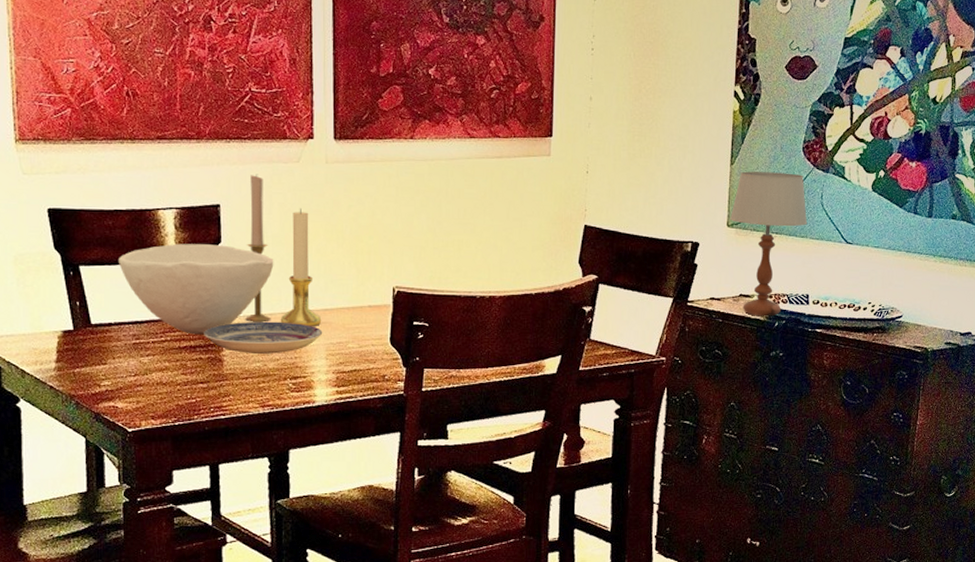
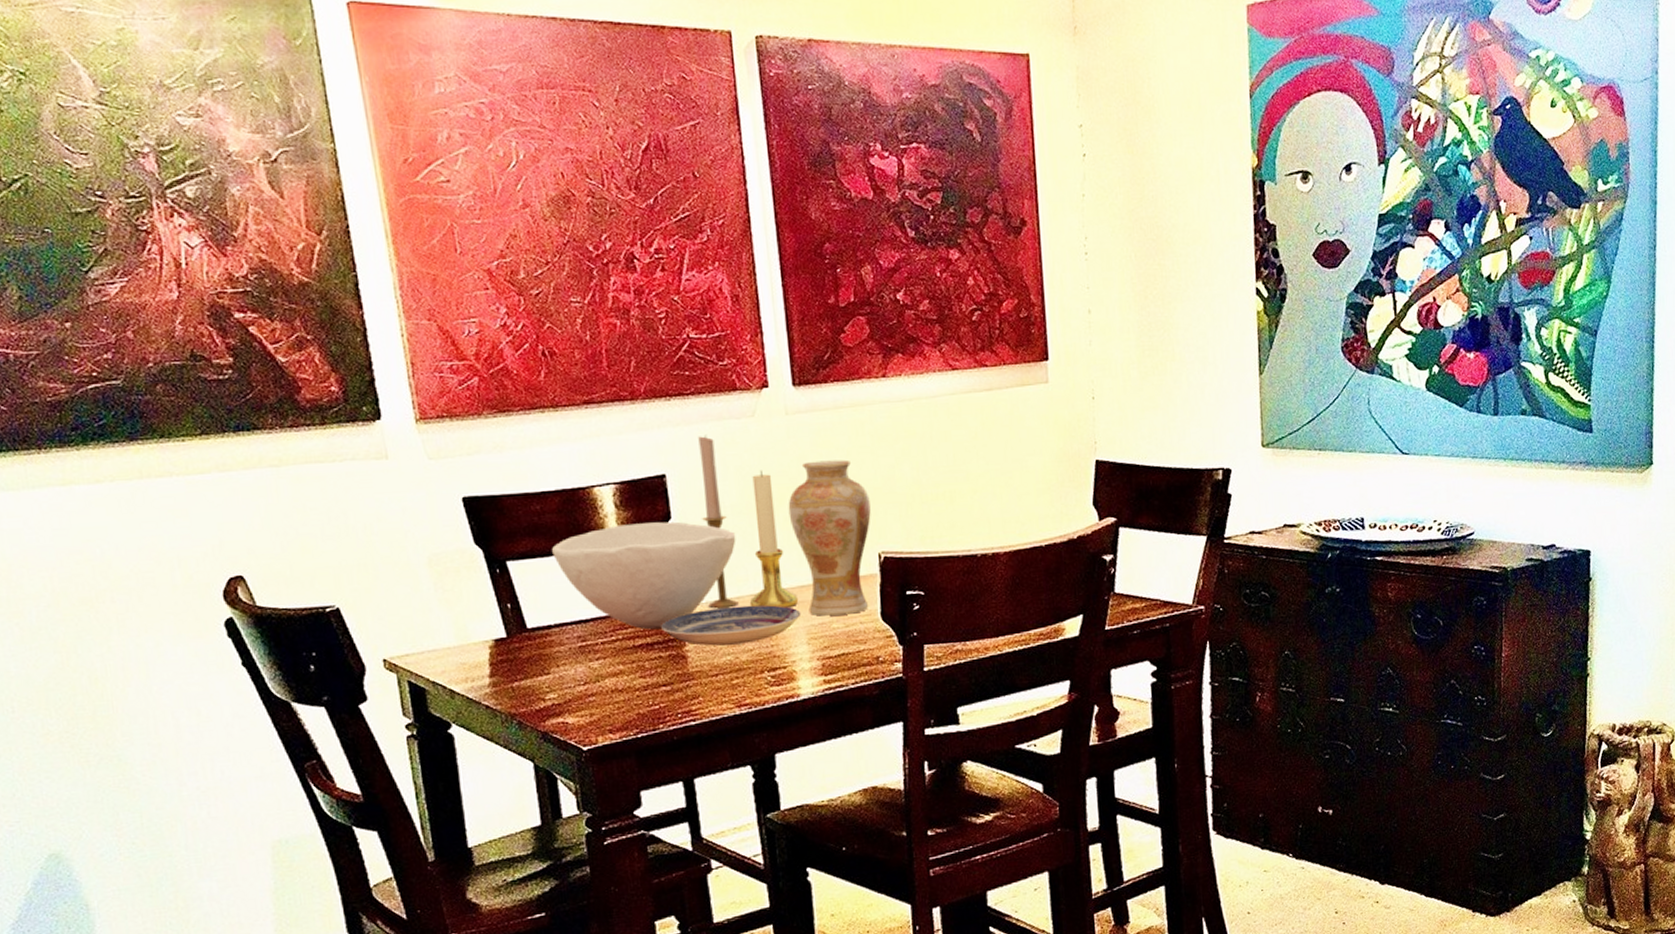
vase: none [320,204,390,337] -> present [788,459,871,616]
table lamp: present [729,171,808,317] -> none [1263,378,1355,548]

